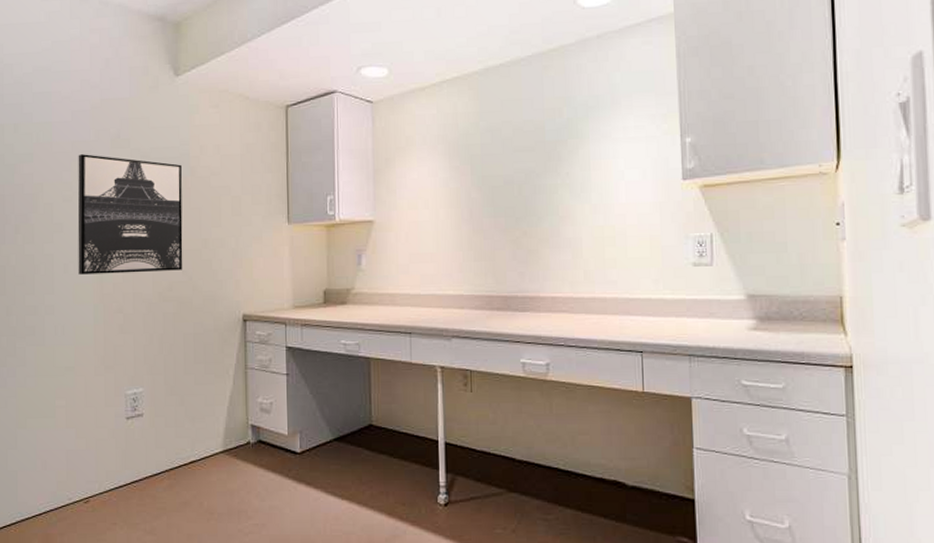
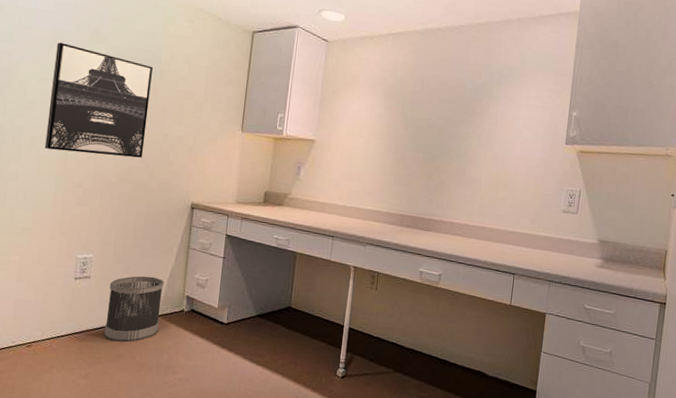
wastebasket: none [165,406,224,487] -> present [104,276,164,342]

